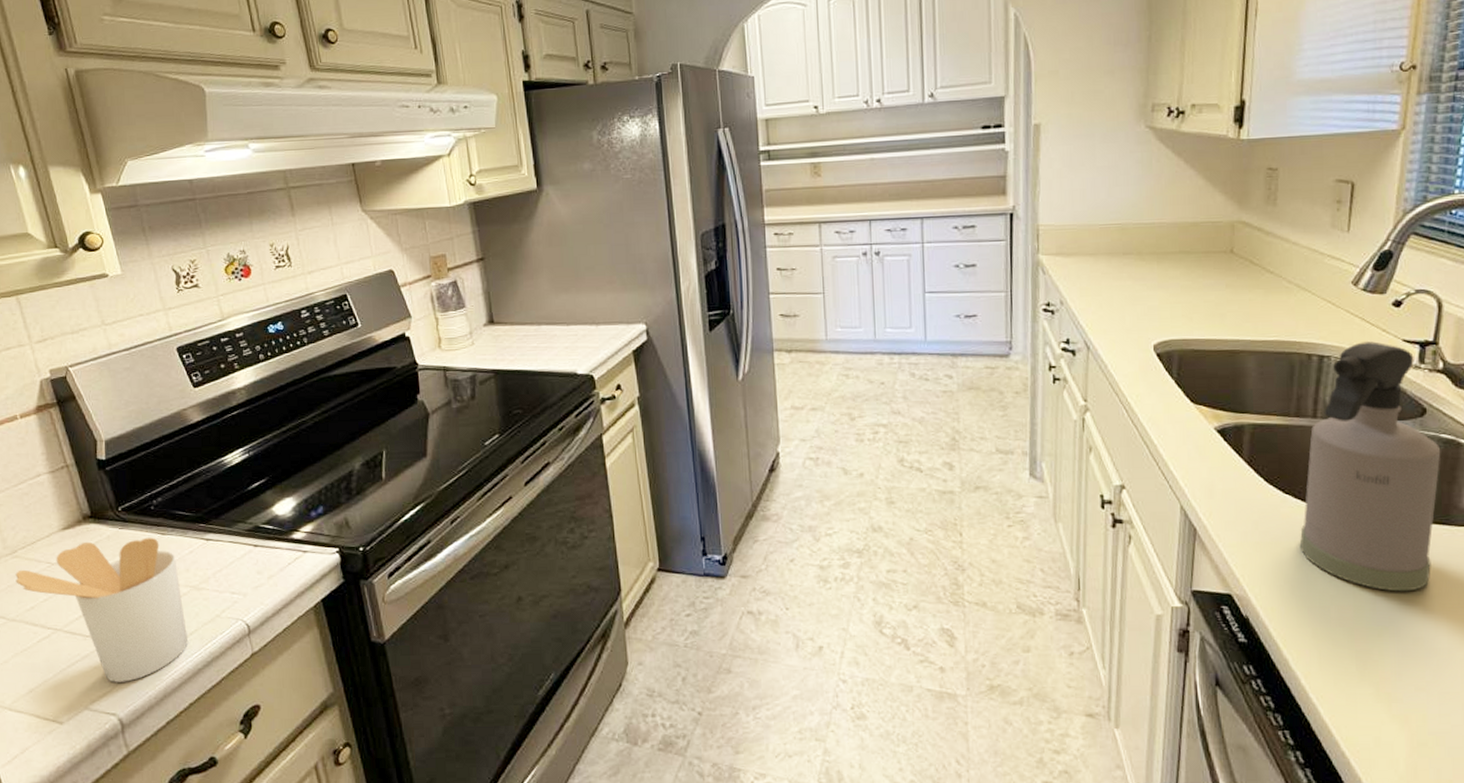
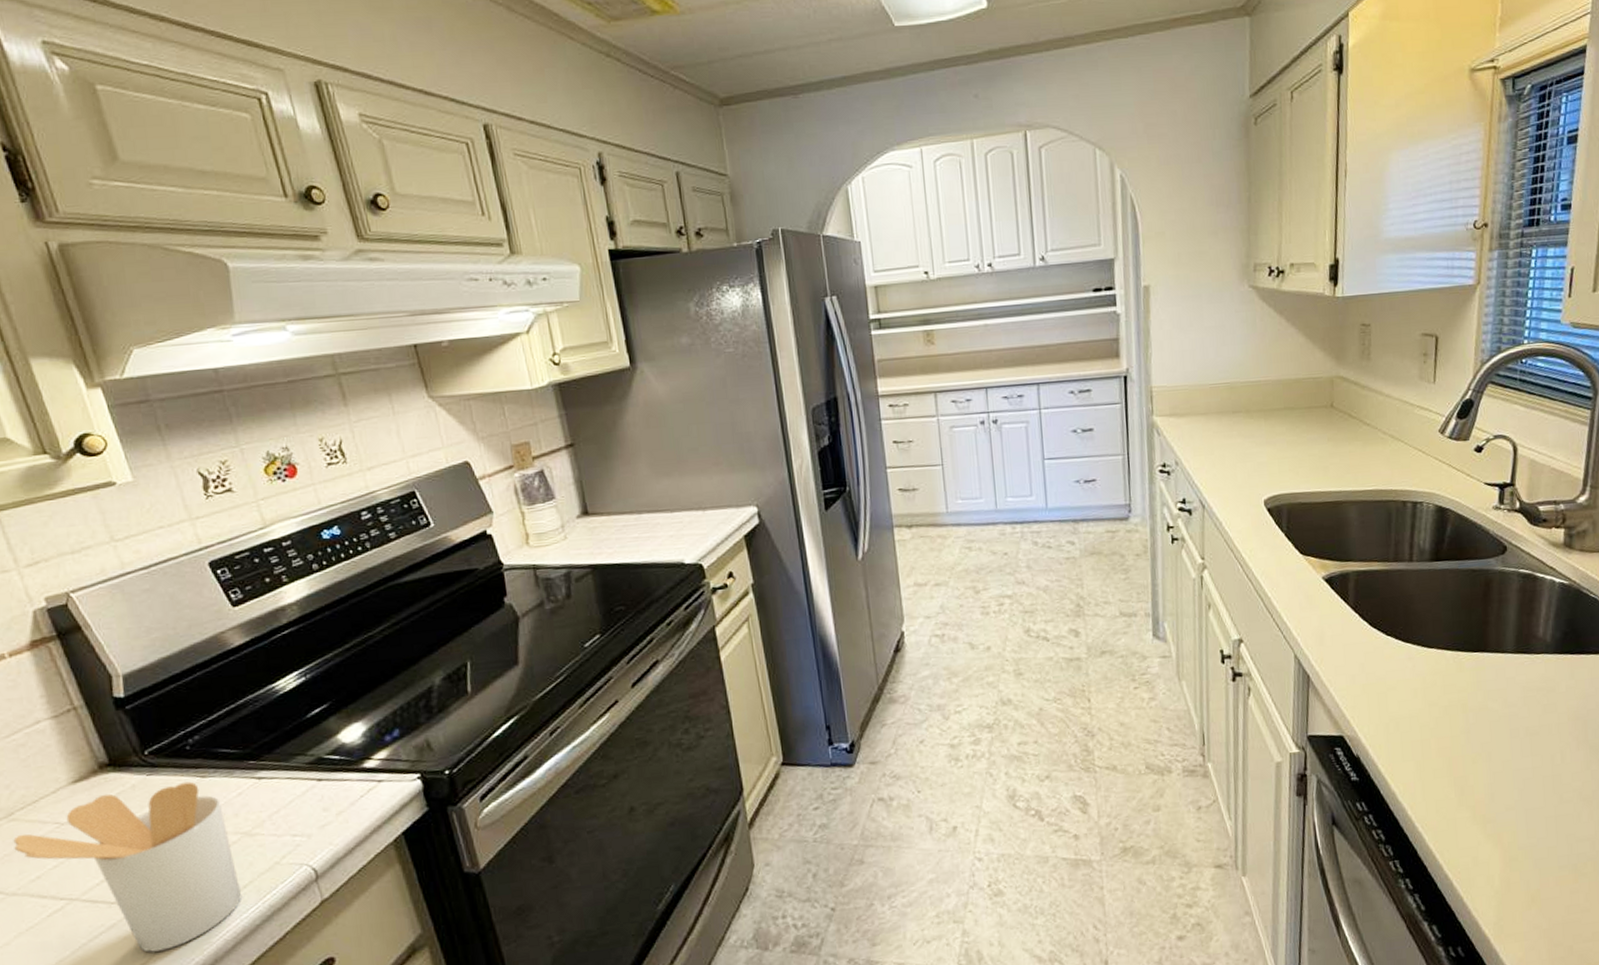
spray bottle: present [1299,341,1441,592] -> none [1401,486,1521,720]

